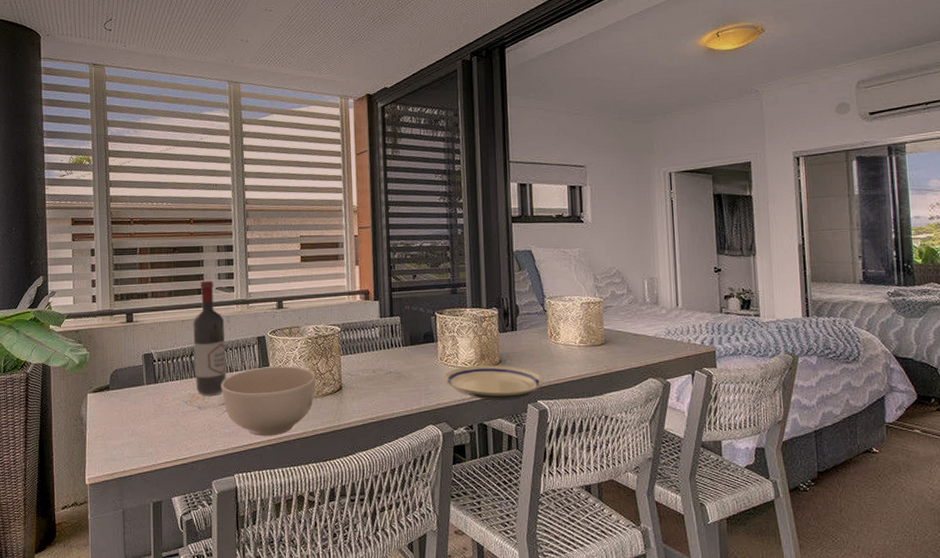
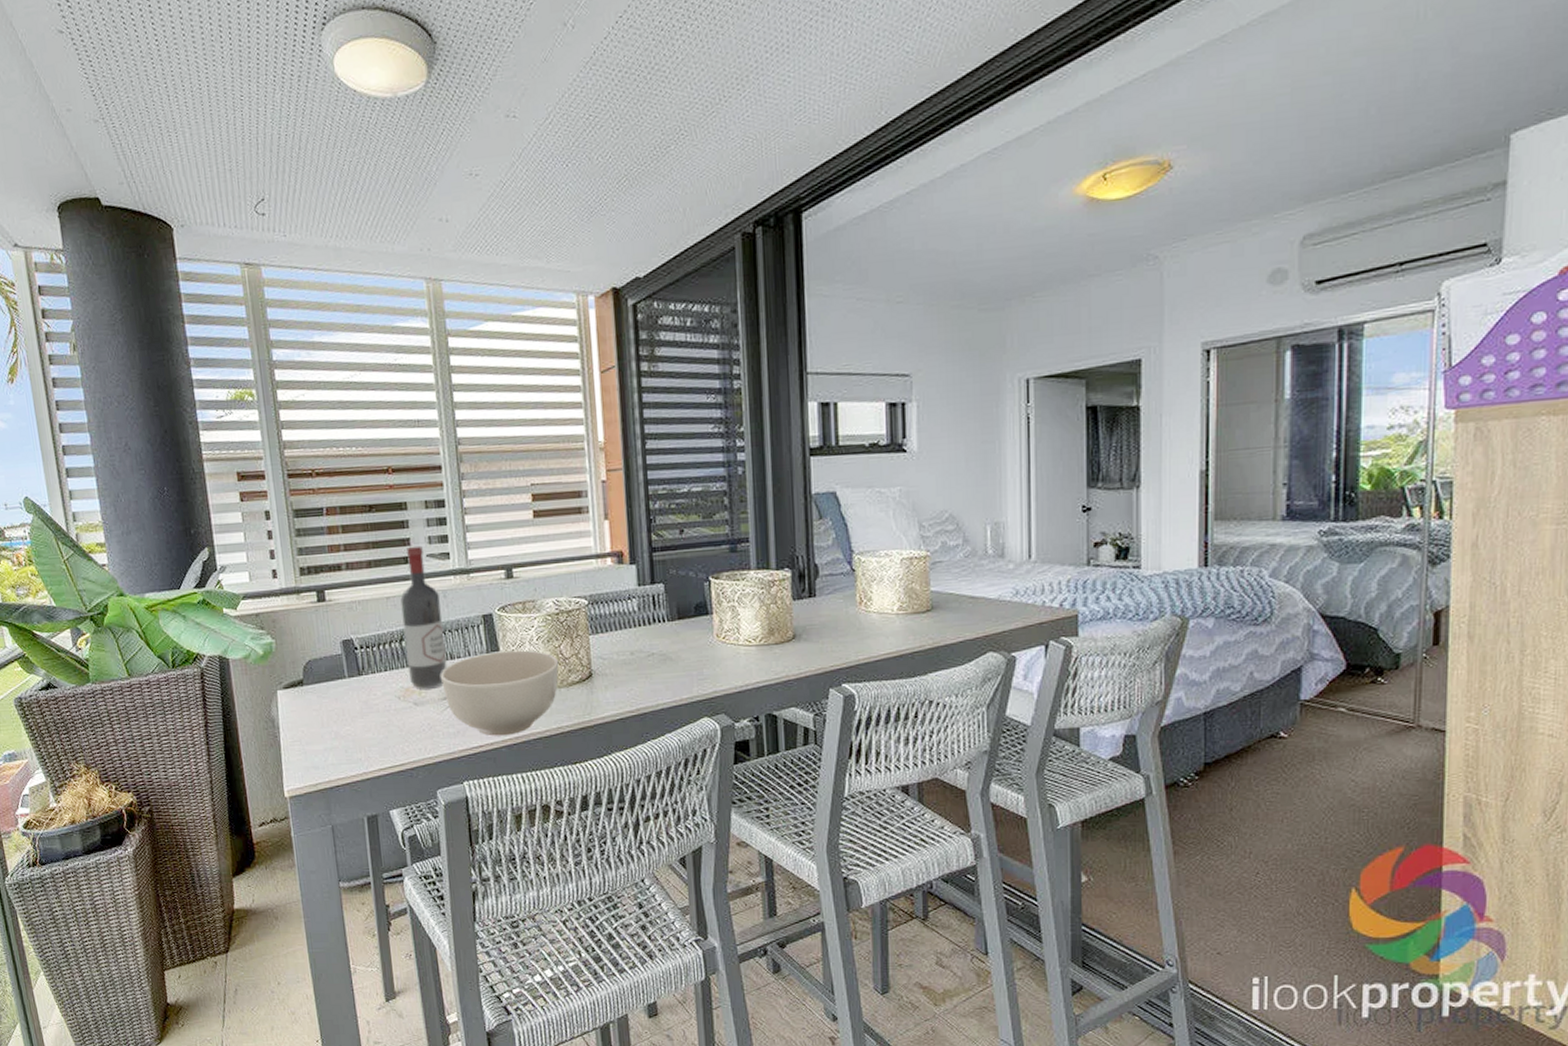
plate: present [444,365,544,400] -> none [721,641,850,685]

